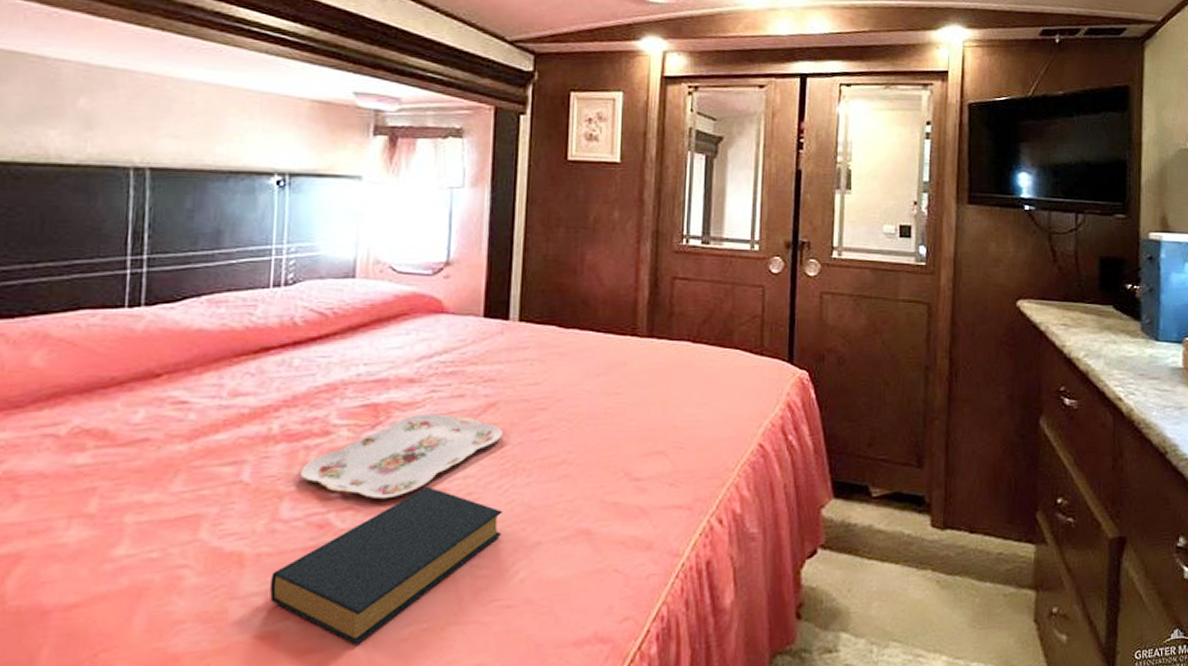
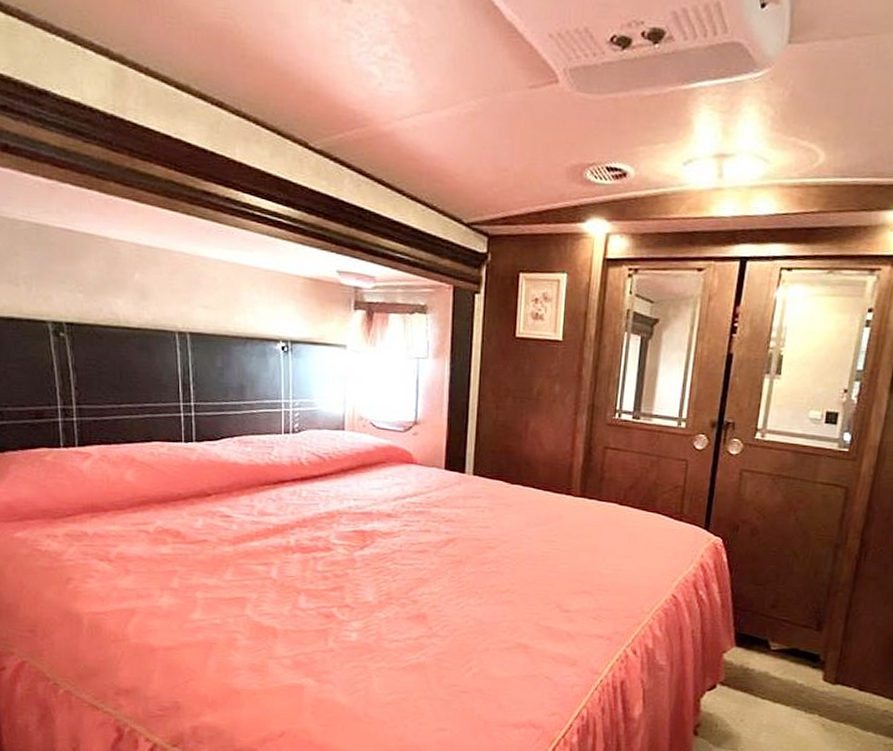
hardback book: present [269,487,503,645] -> none [294,597,460,702]
serving tray: present [301,413,503,500] -> none [312,542,460,603]

